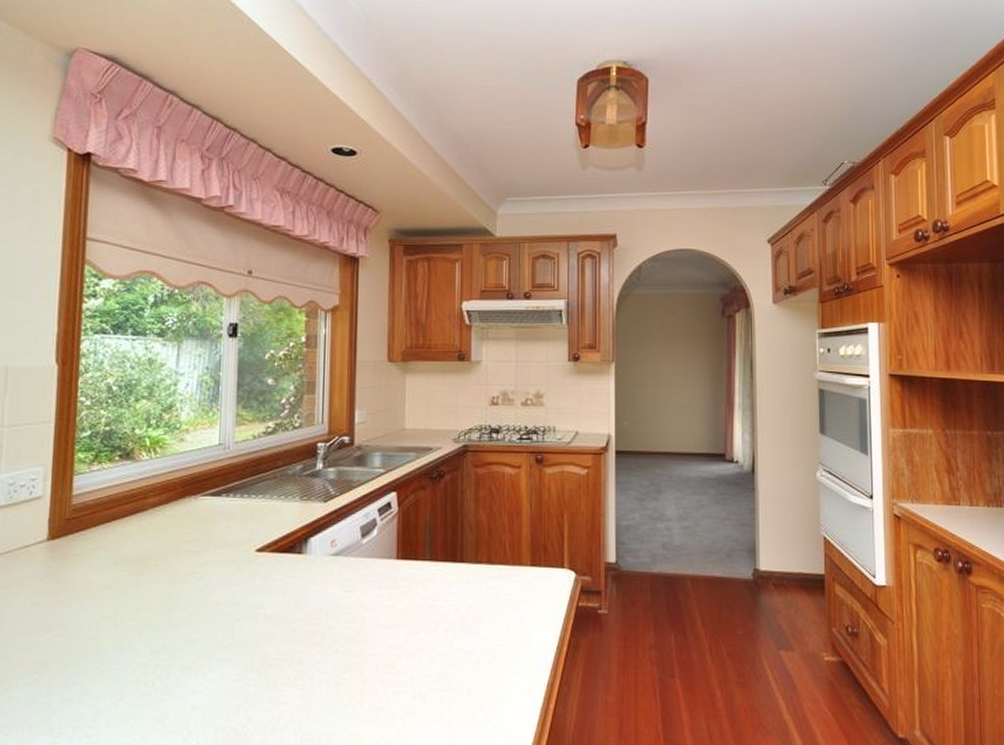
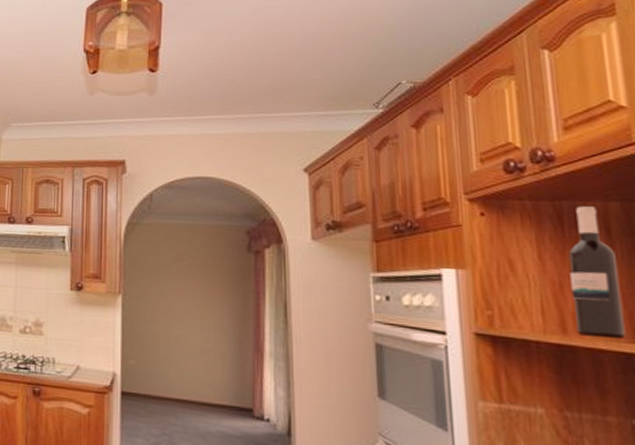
wine bottle: none [954,267,987,371] -> present [567,206,626,340]

